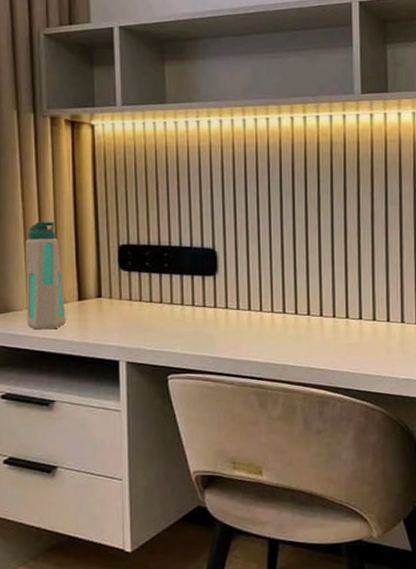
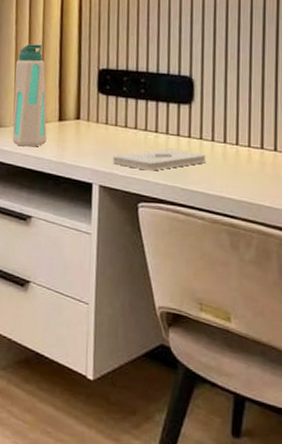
notepad: none [139,319,233,343] -> present [113,148,207,171]

